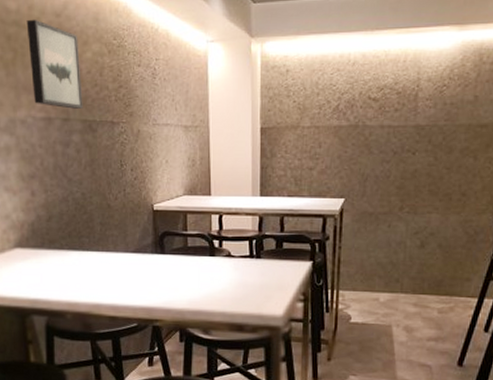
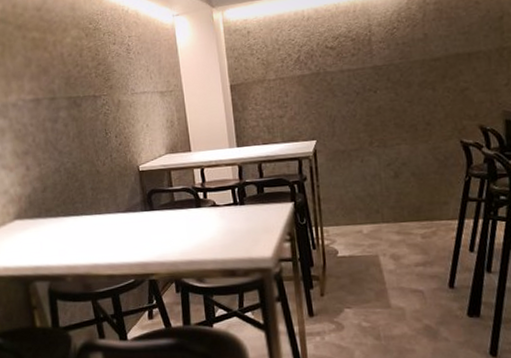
wall art: present [26,19,83,109] -> none [11,15,67,89]

